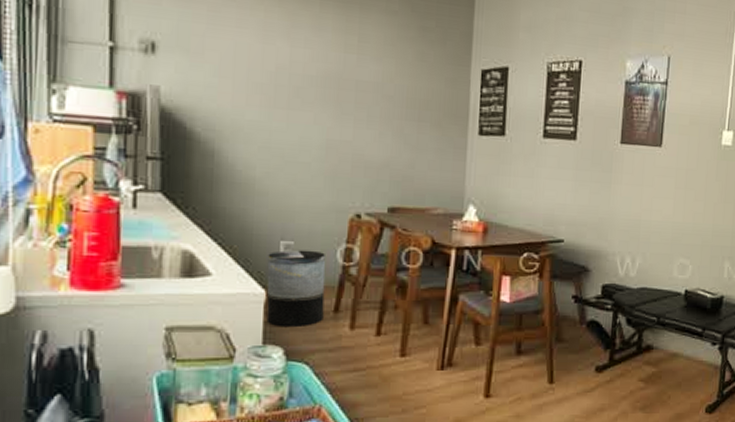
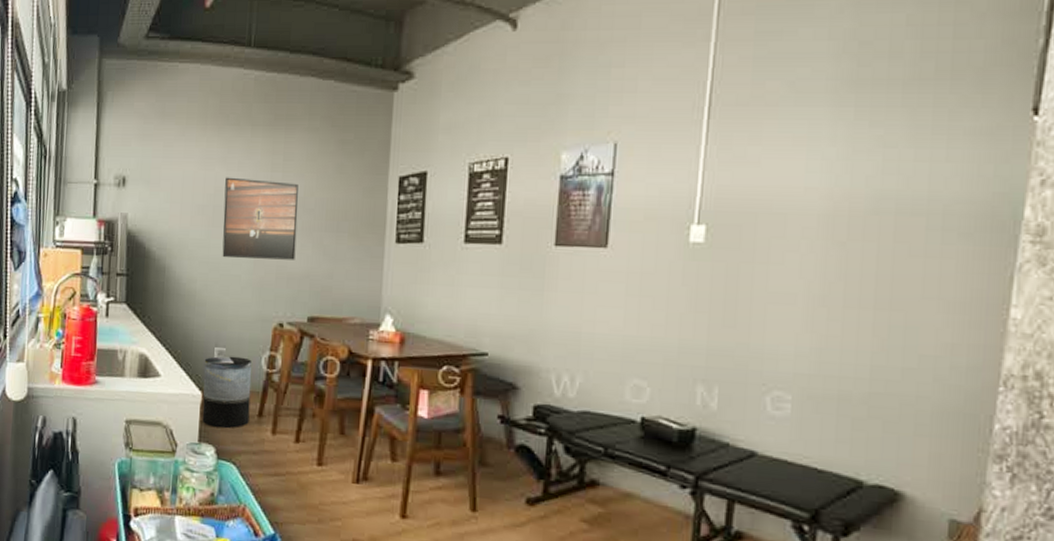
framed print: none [287,54,376,149] -> present [222,177,298,260]

